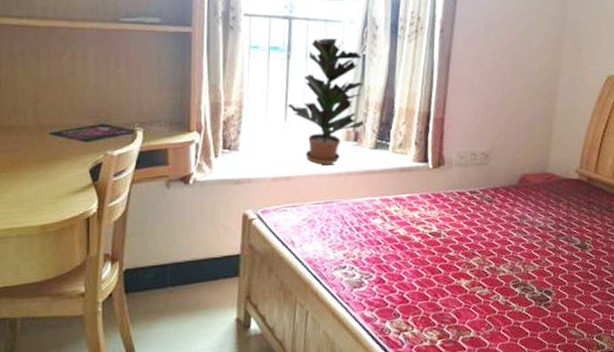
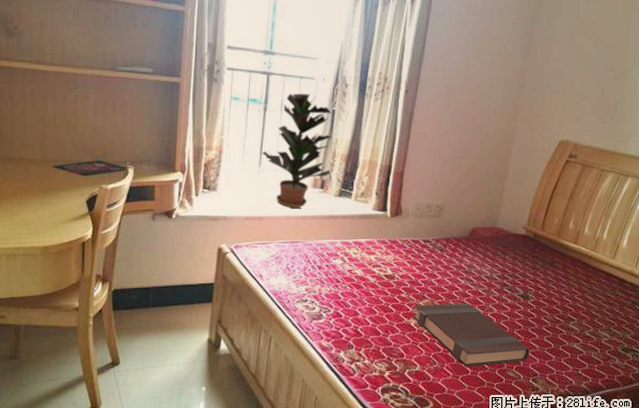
book: none [463,257,592,329] -> present [412,303,530,367]

